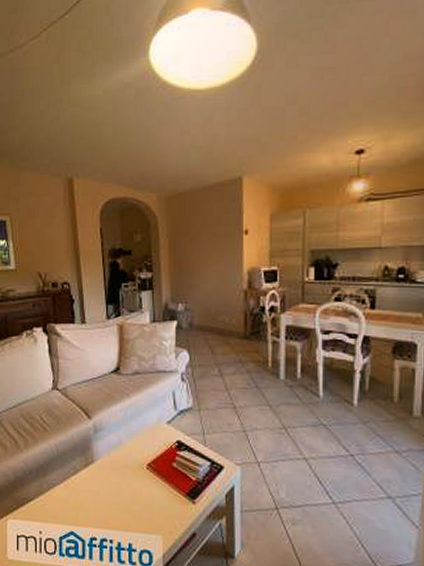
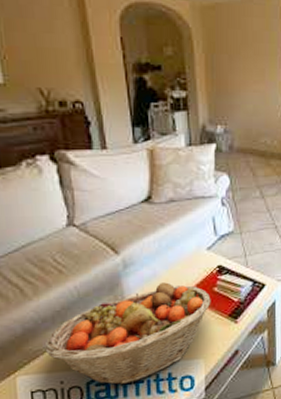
fruit basket: none [29,451,170,547] -> present [44,282,211,386]

